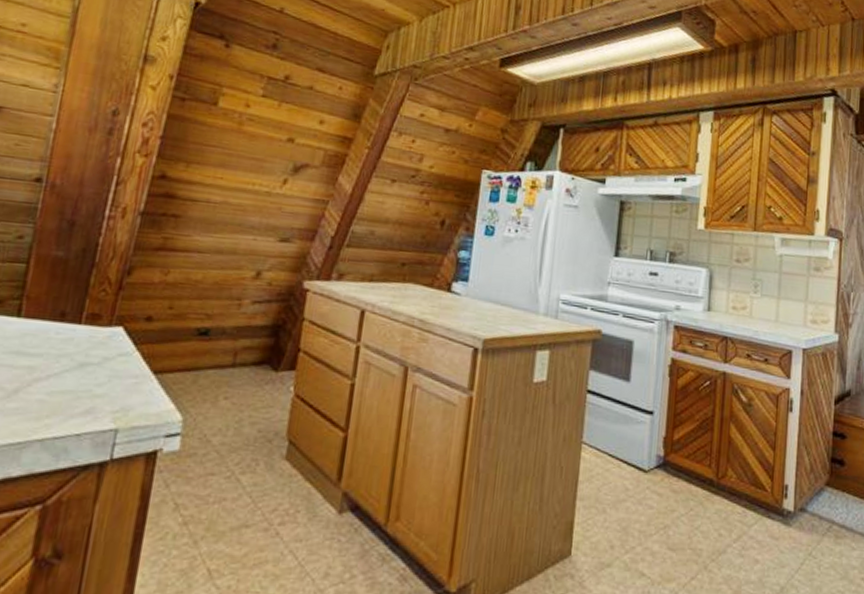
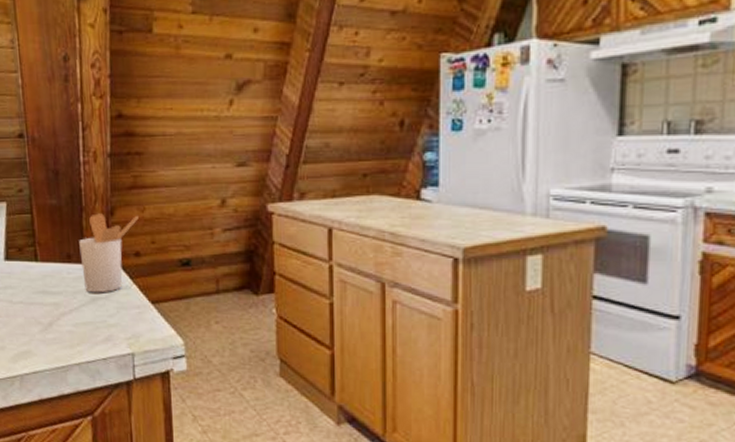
utensil holder: none [73,271,160,358] -> present [79,213,139,293]

